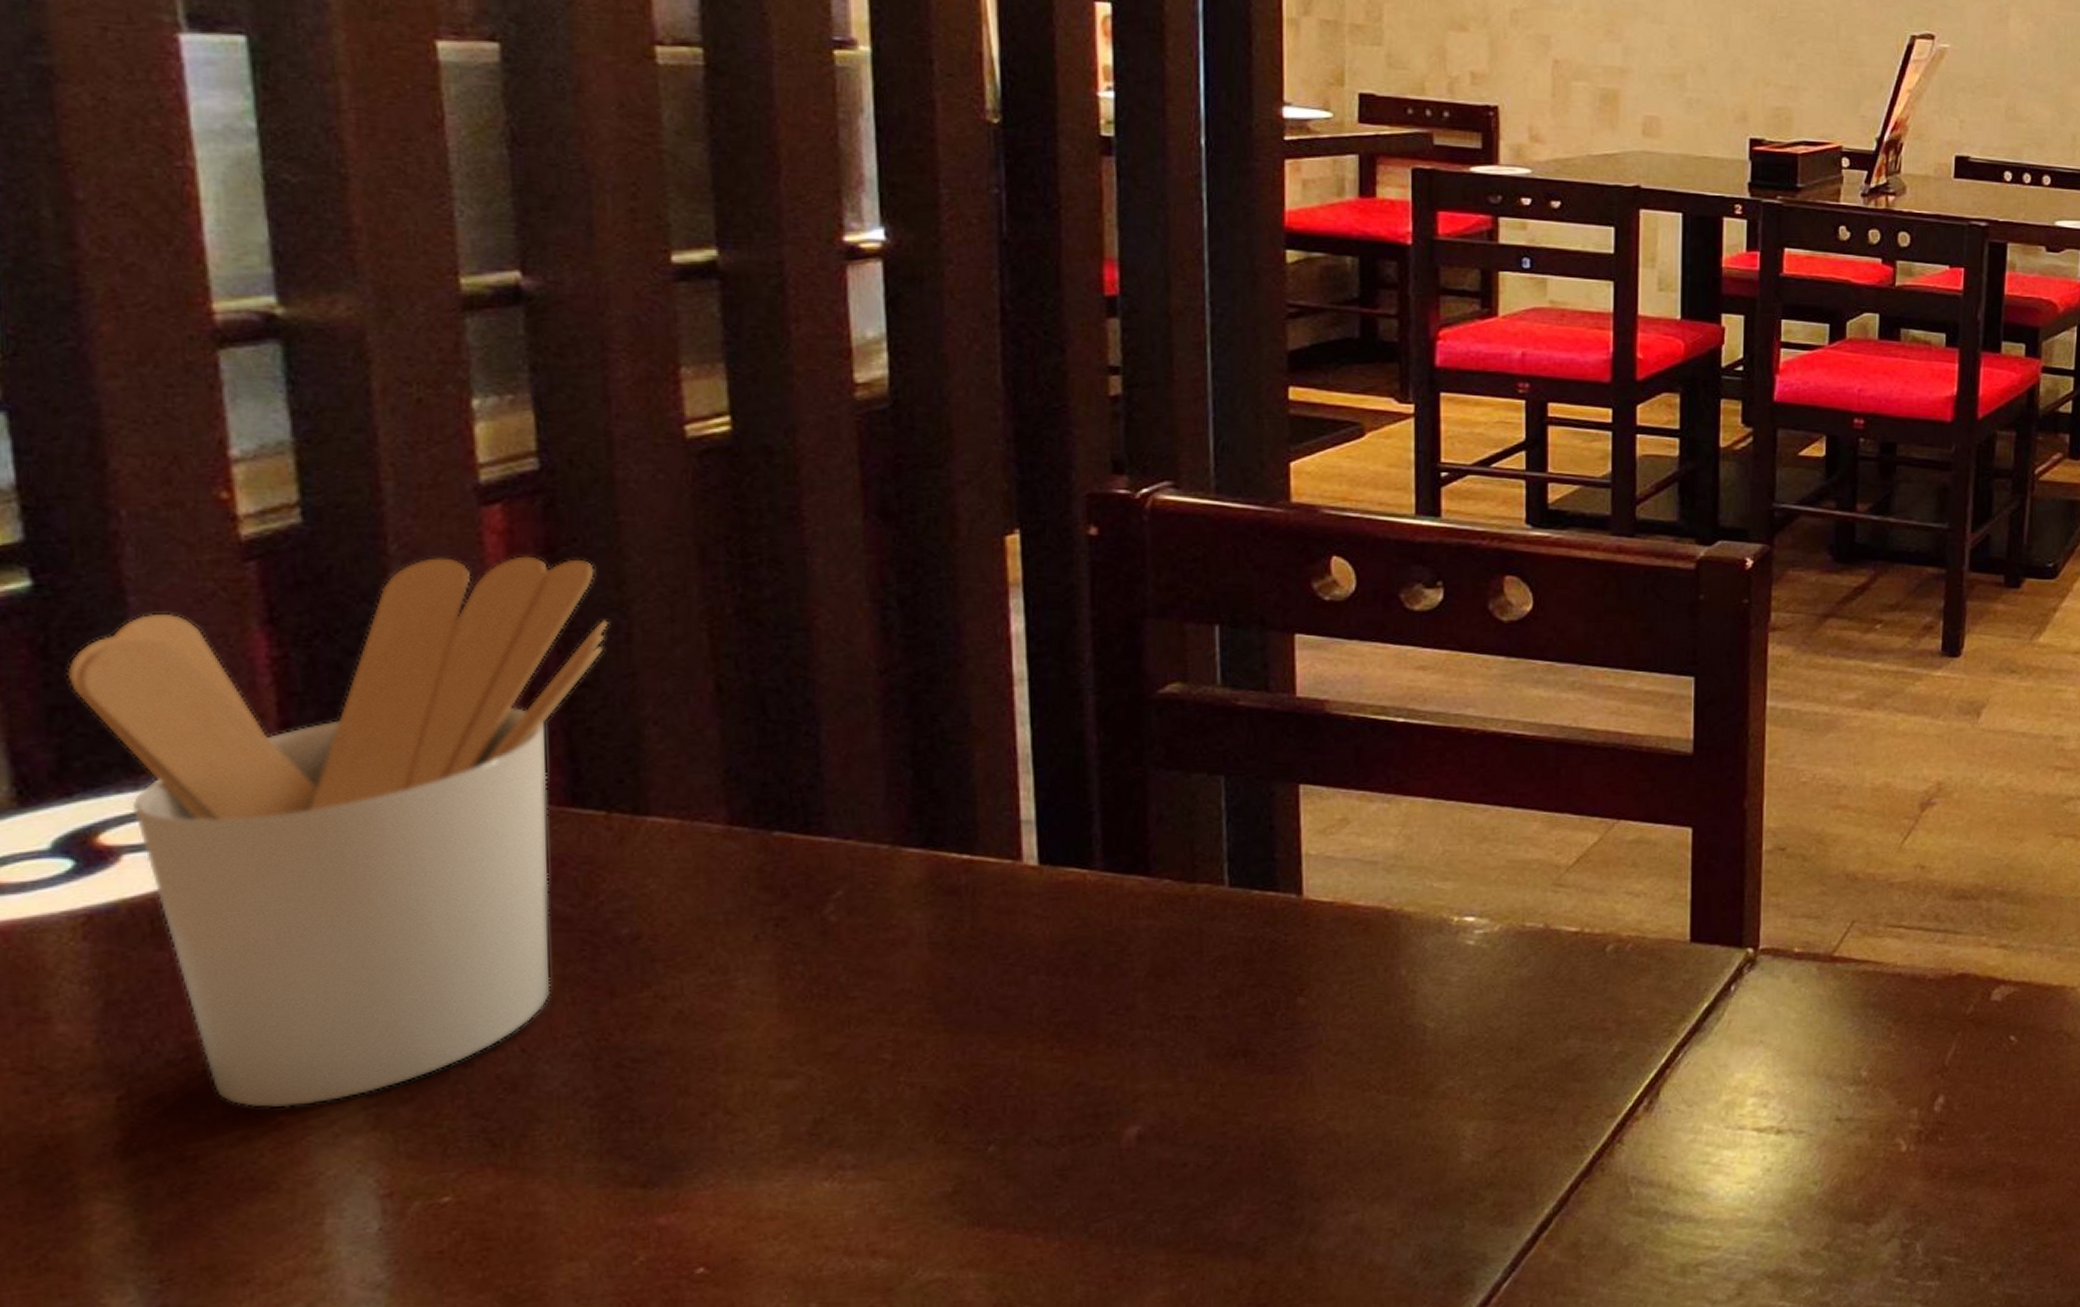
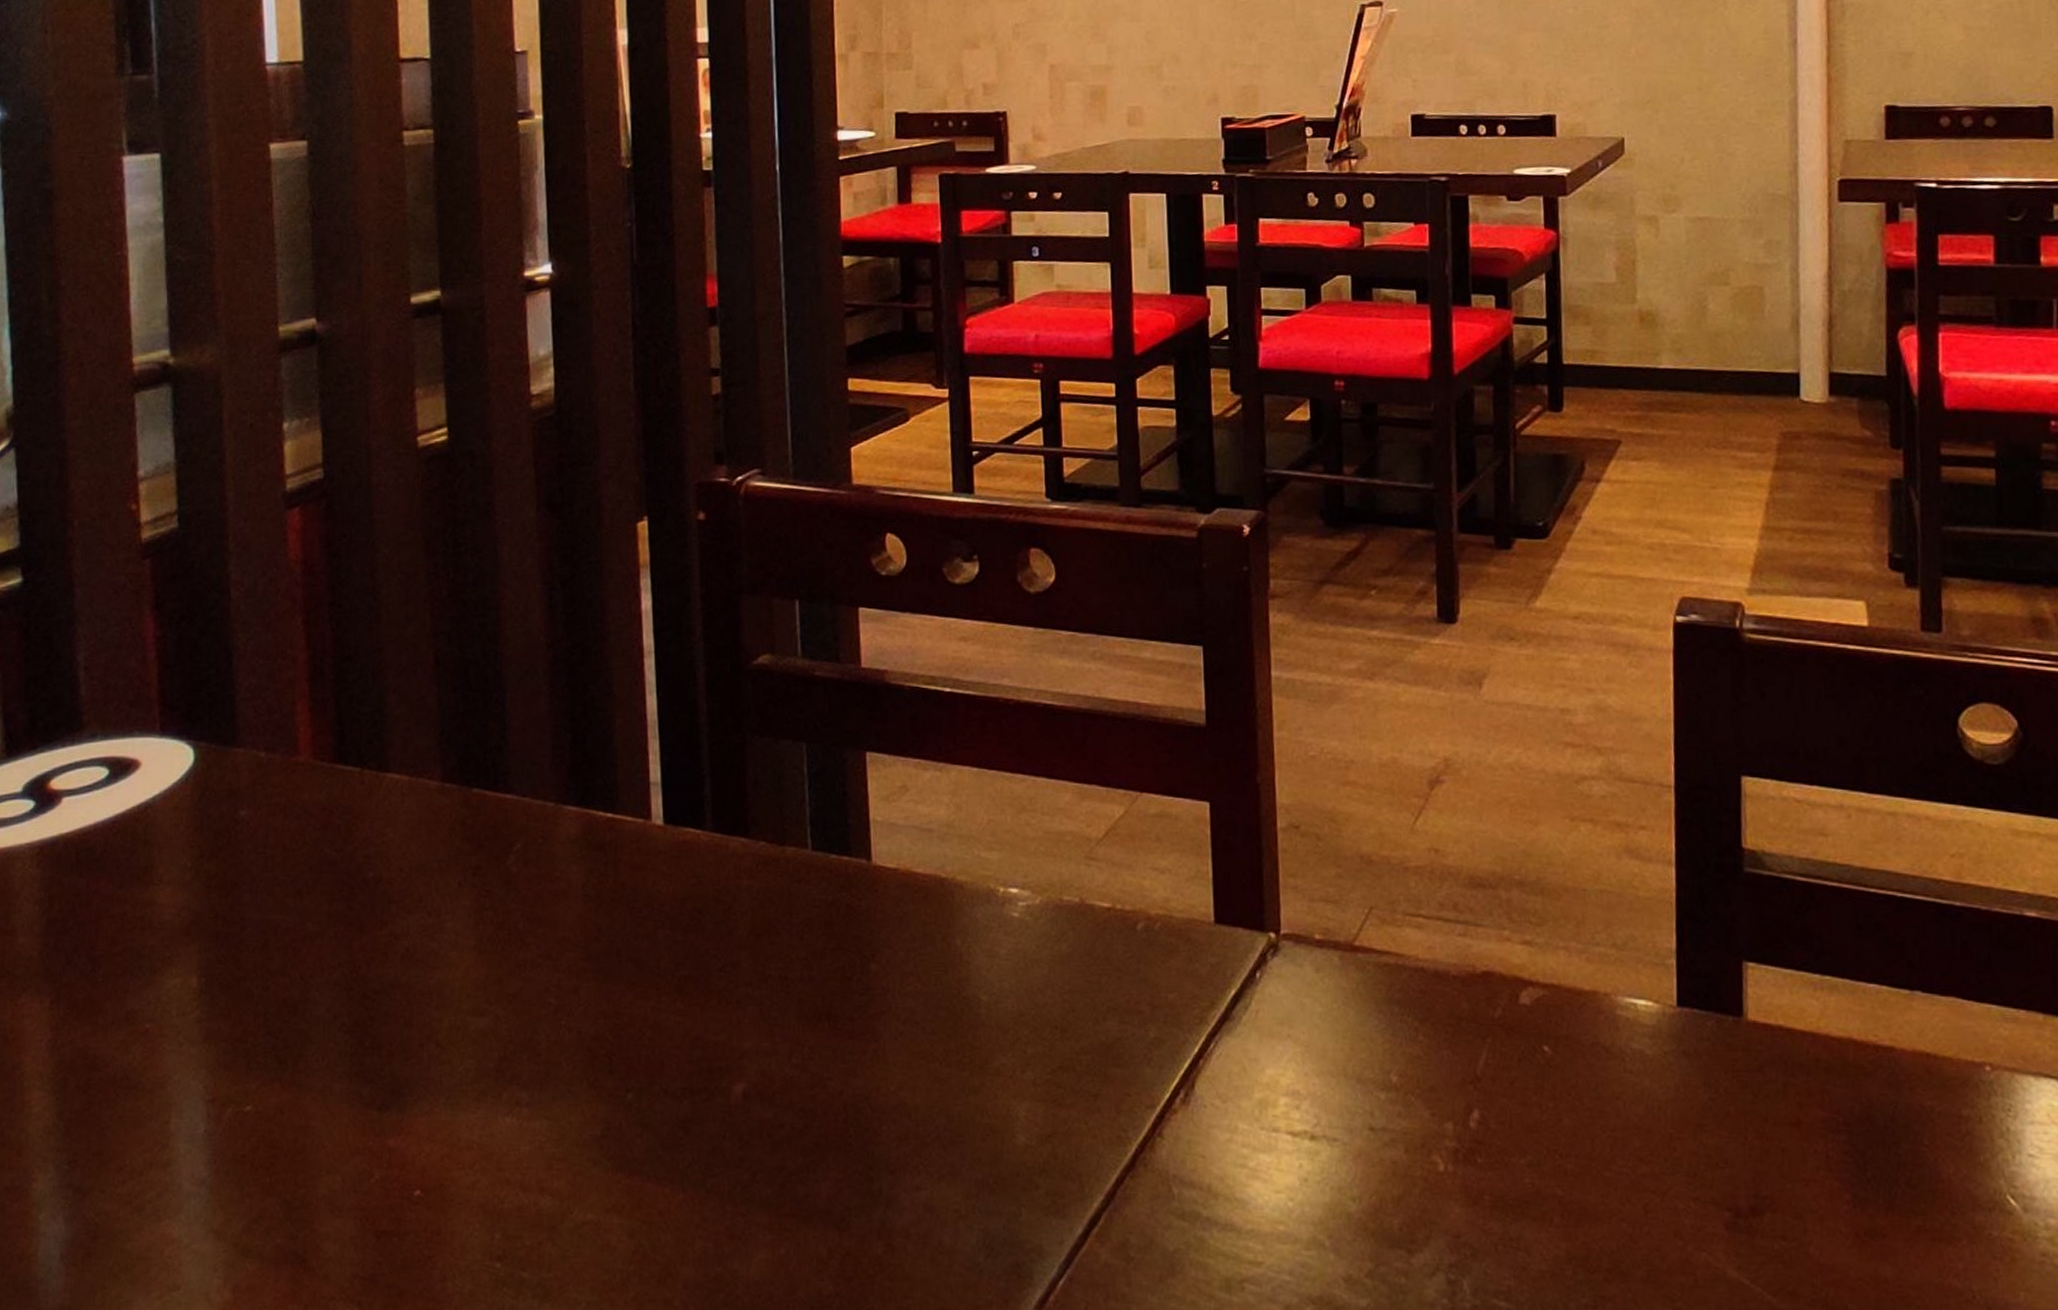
utensil holder: present [66,556,609,1108] -> none [38,550,365,1017]

